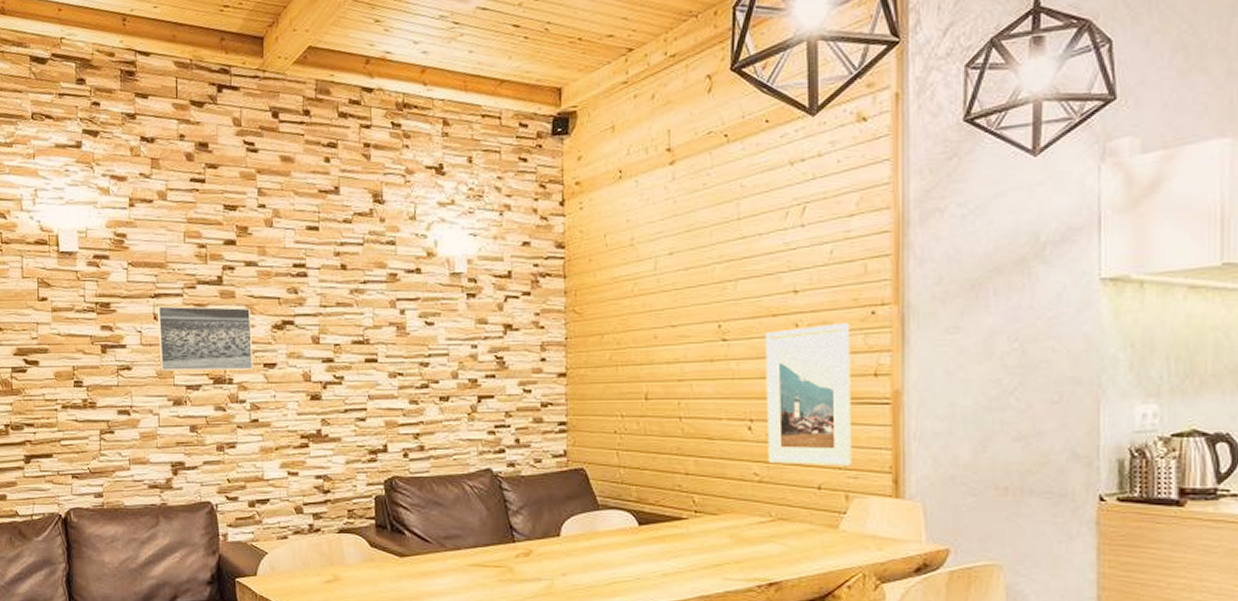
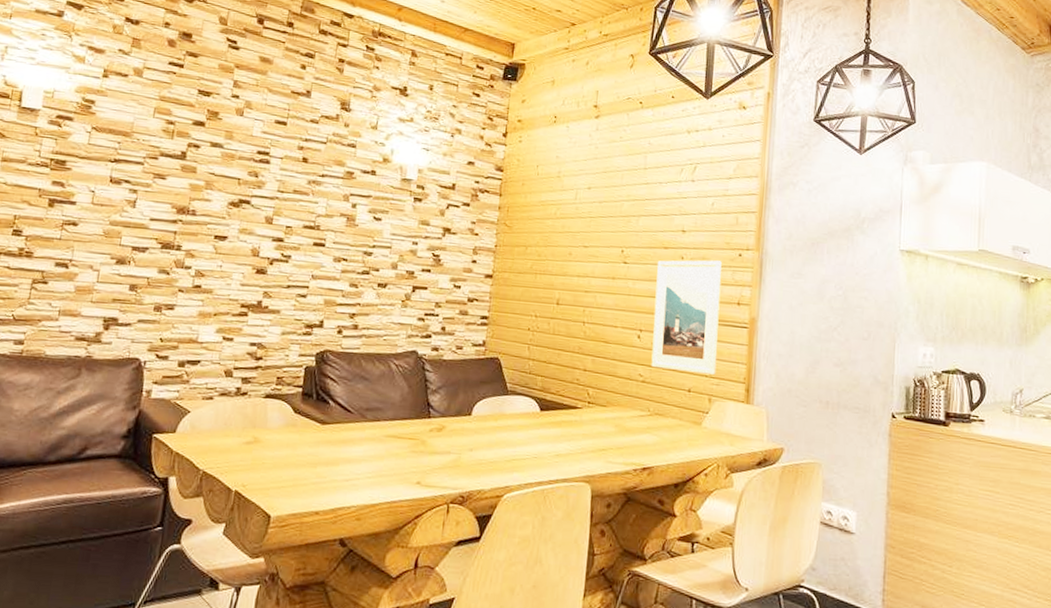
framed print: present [157,306,253,372] -> none [108,171,210,240]

